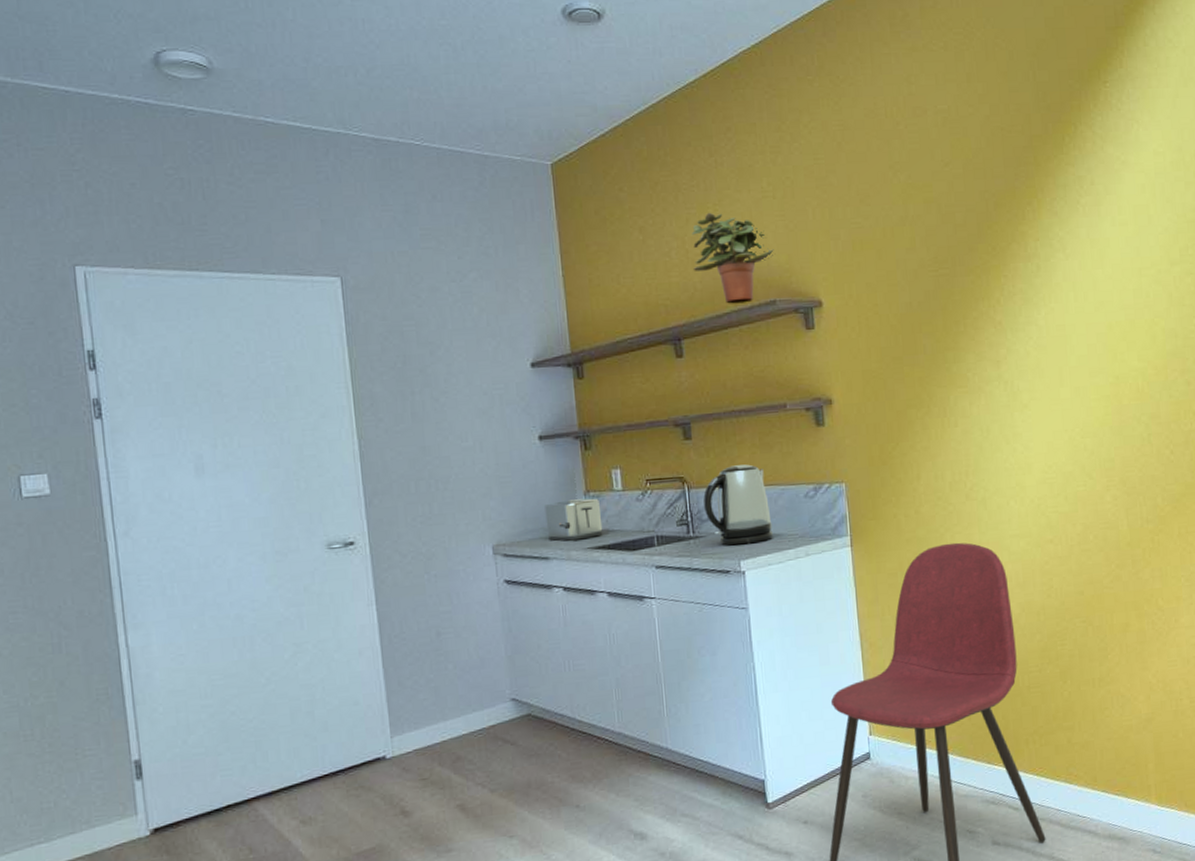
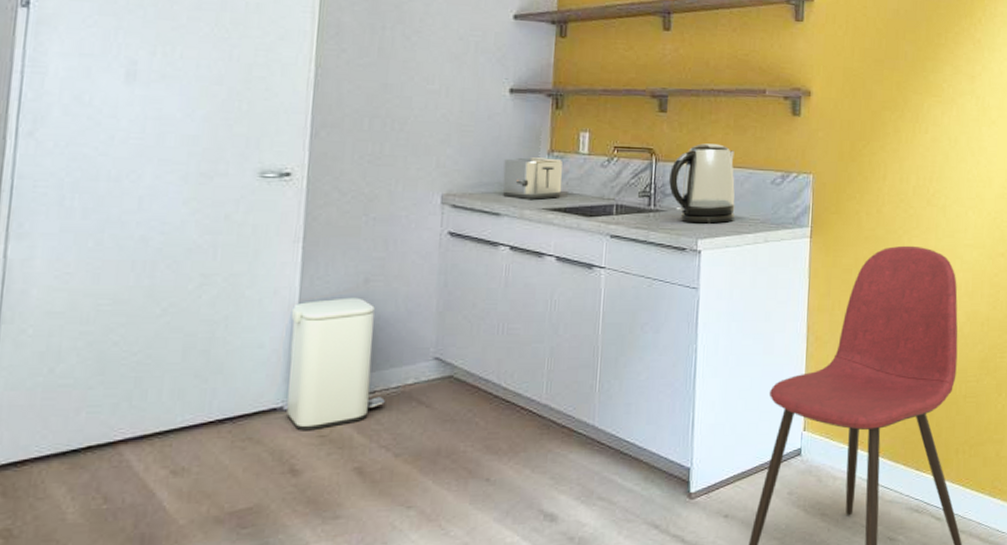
pedal bin: none [377,650,475,776] -> present [286,297,386,431]

